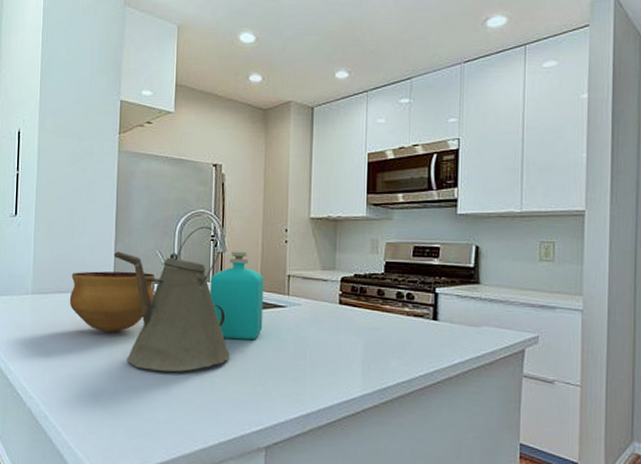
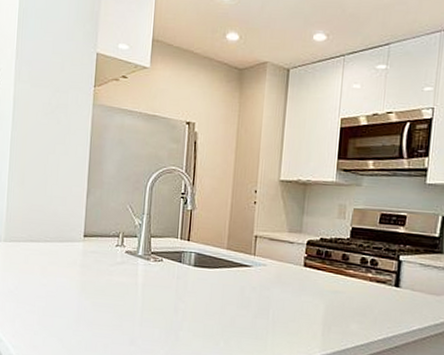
bowl: present [69,271,155,332] -> none [40,222,124,283]
kettle: present [114,226,230,373] -> none [86,183,195,324]
soap bottle: present [209,251,264,339] -> none [177,209,232,297]

